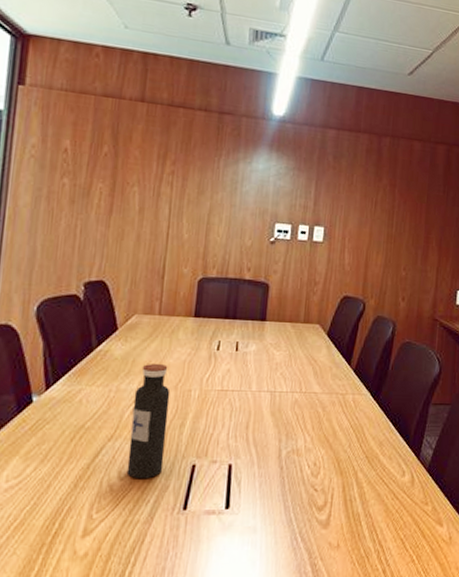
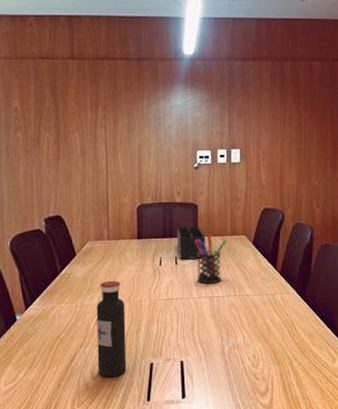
desk organizer: none [240,309,274,347] -> present [177,227,206,260]
pen holder: none [258,319,299,377] -> present [195,234,227,284]

